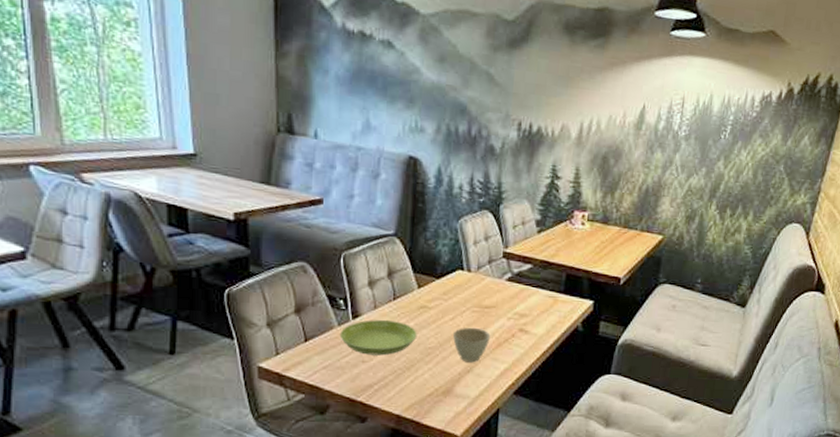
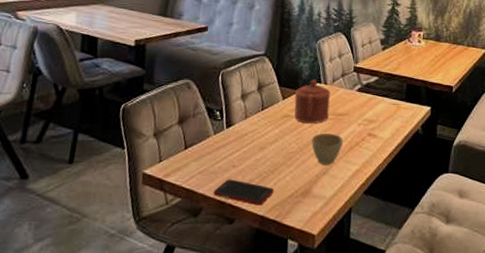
saucer: present [339,320,417,356] -> none [215,128,281,160]
cell phone: none [341,375,411,405] -> present [213,179,274,206]
teapot: none [432,266,475,317] -> present [294,79,331,124]

